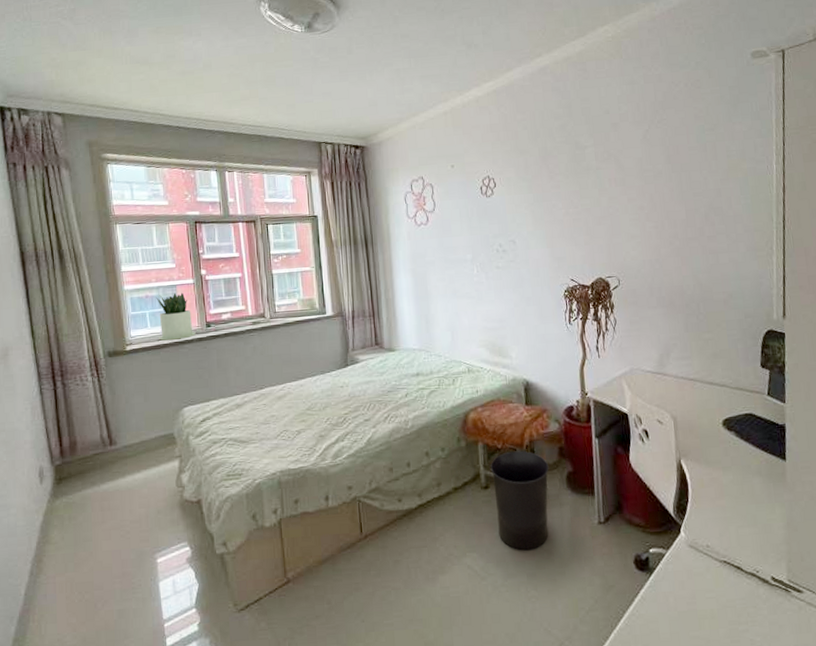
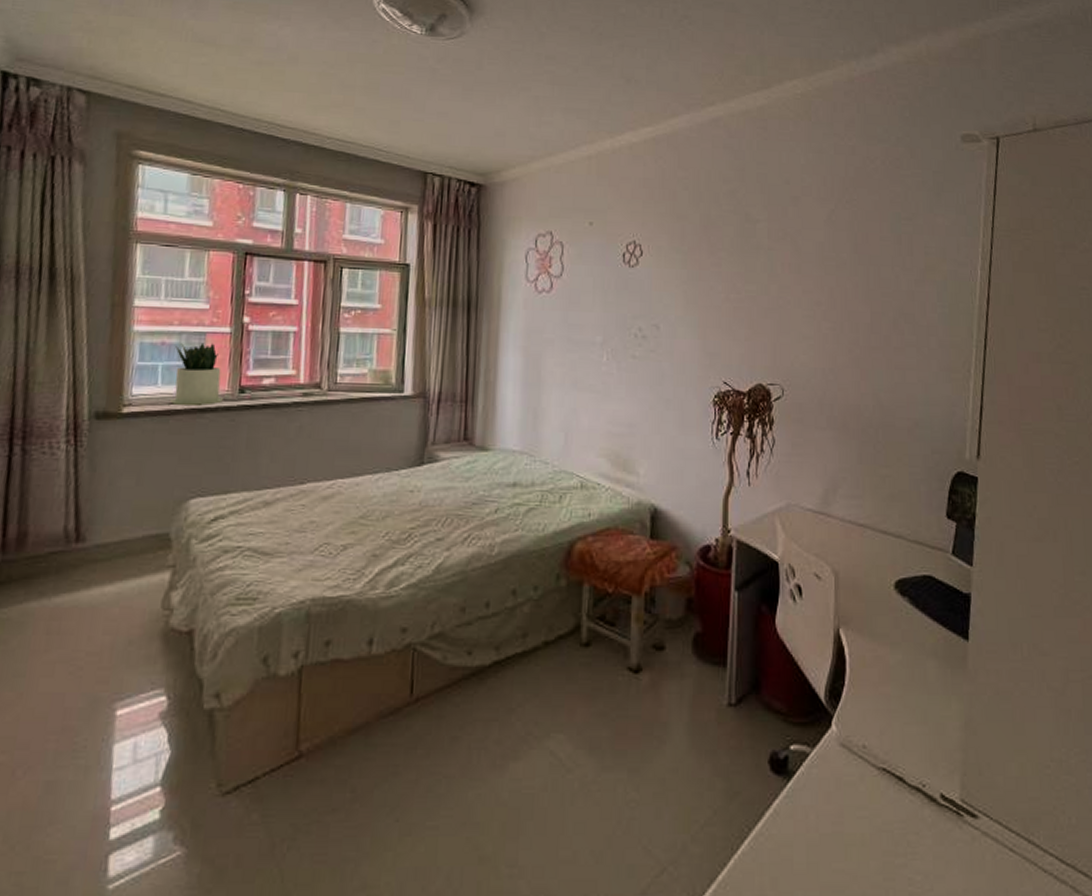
waste bin: present [491,450,549,551] -> none [596,598,672,736]

